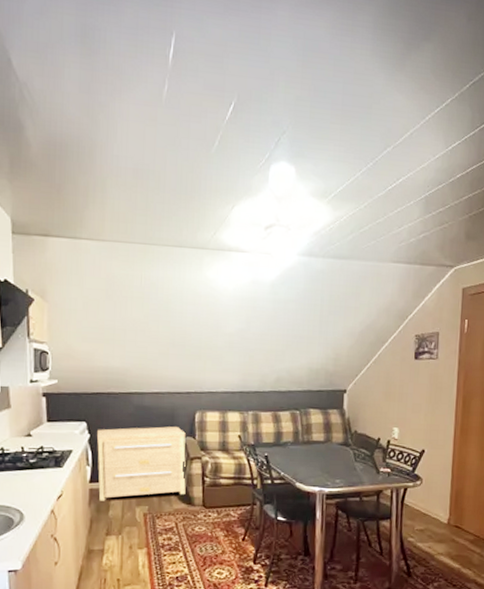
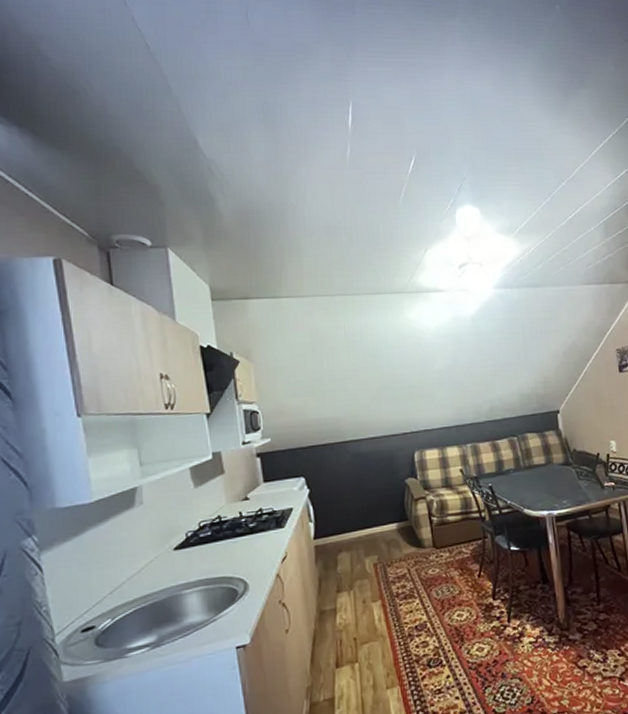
side table: present [96,426,186,501] -> none [315,469,414,557]

